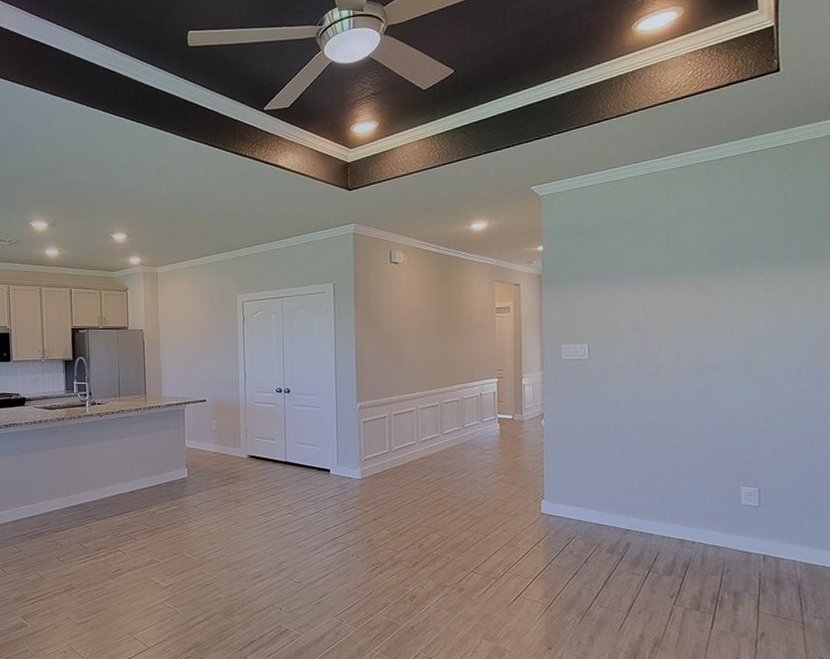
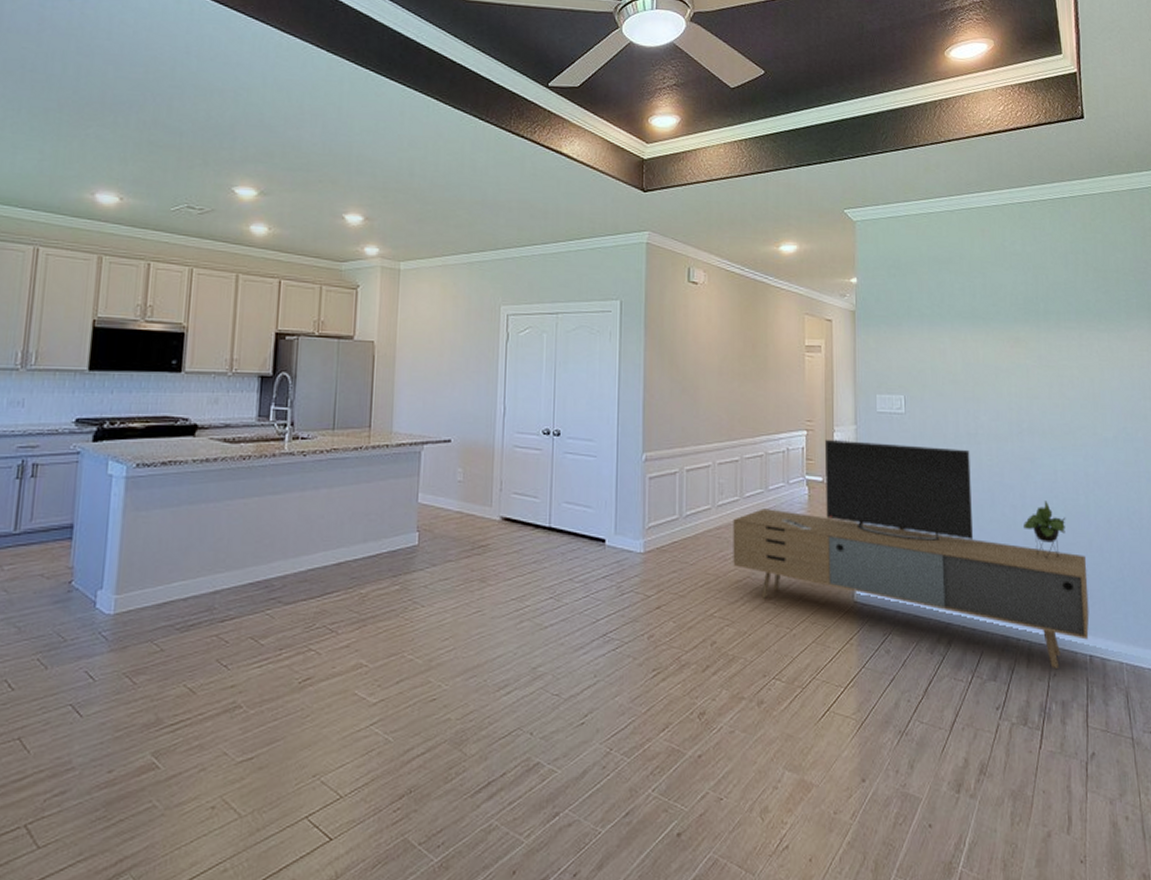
media console: none [435,384,765,565] -> present [733,439,1090,668]

